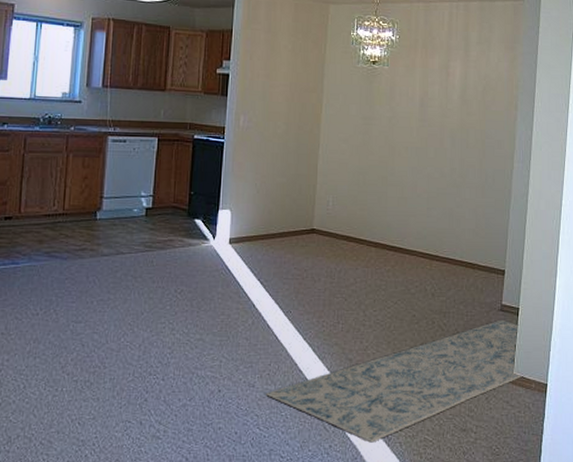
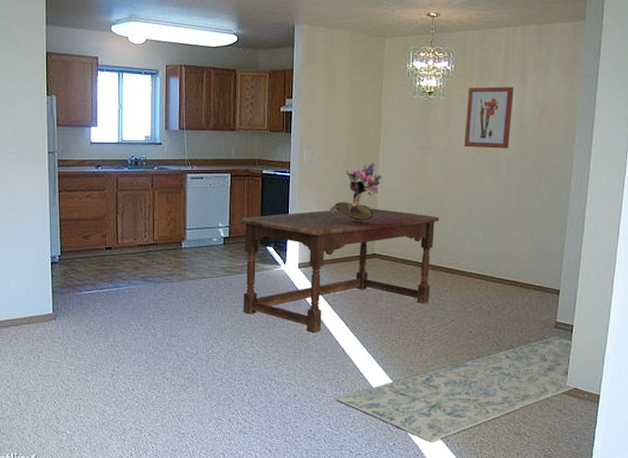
dining table: none [164,179,383,318] -> present [240,208,439,333]
bouquet: none [266,131,323,195] -> present [329,162,382,222]
wall art: none [408,59,457,122] -> present [464,86,514,149]

